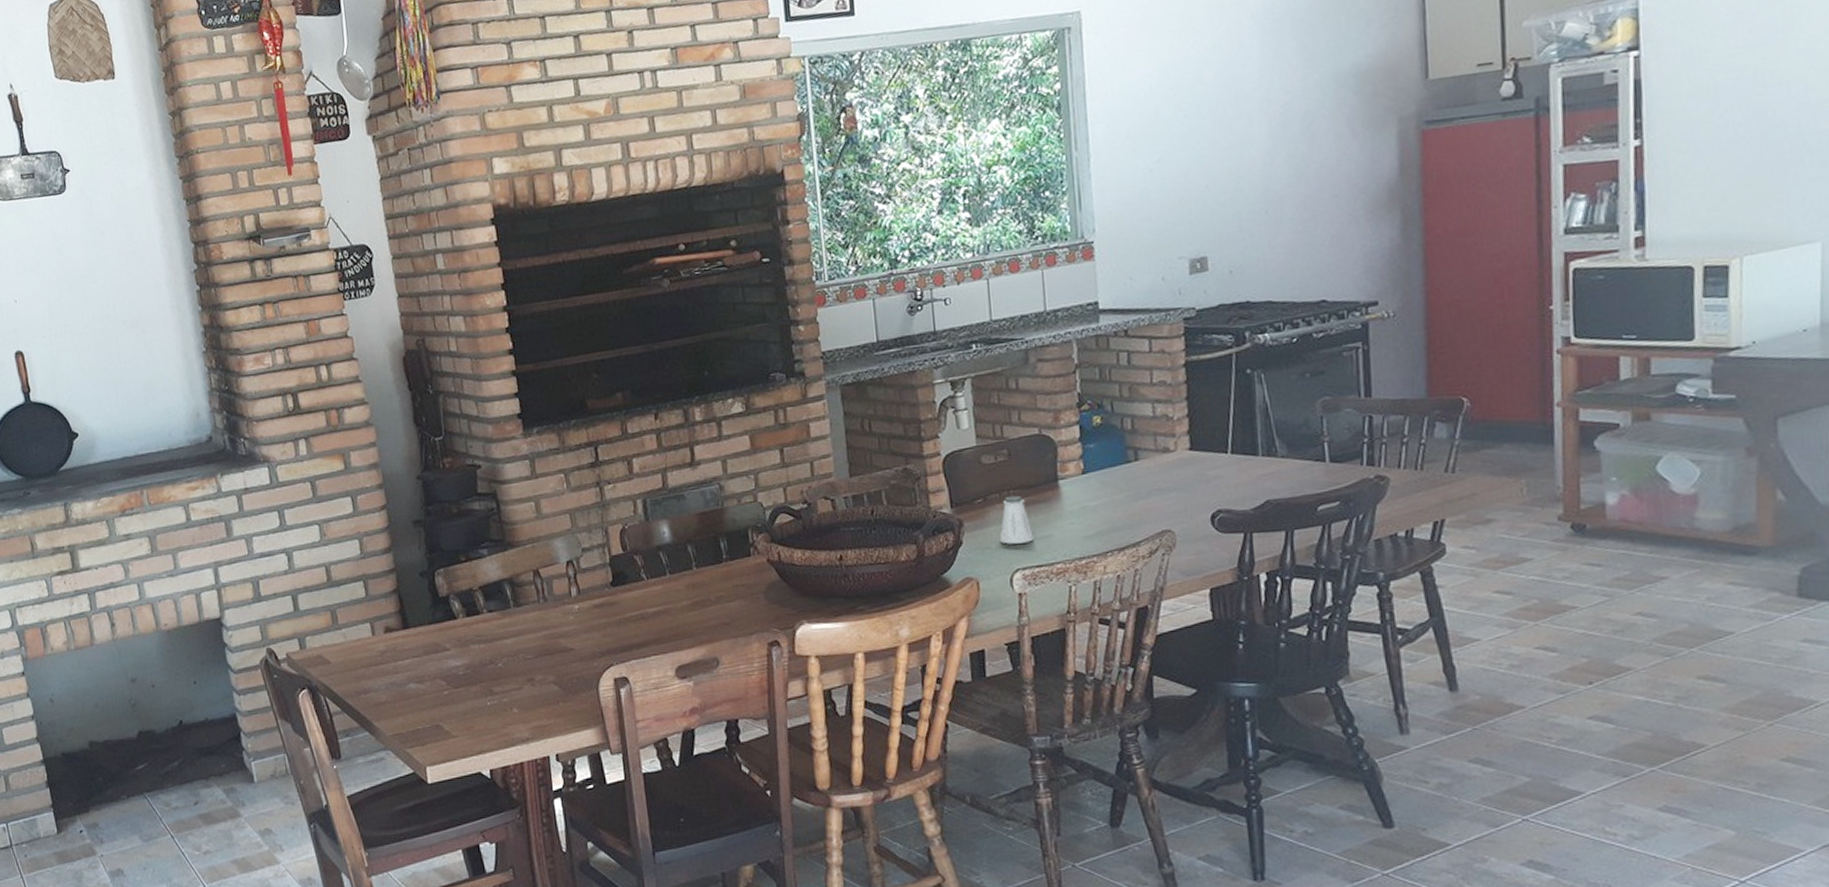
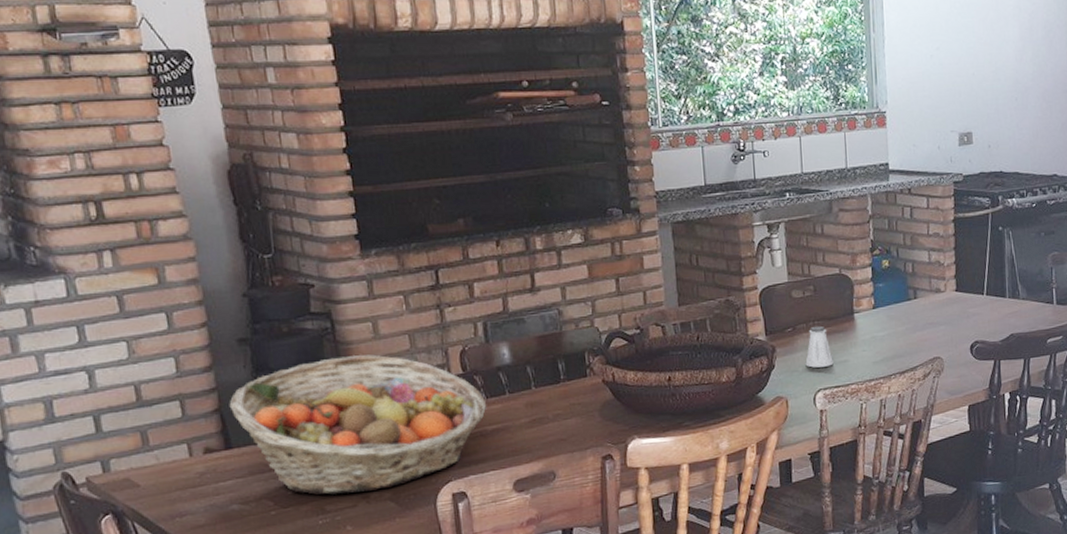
fruit basket: none [406,534,648,676] -> present [229,354,487,495]

